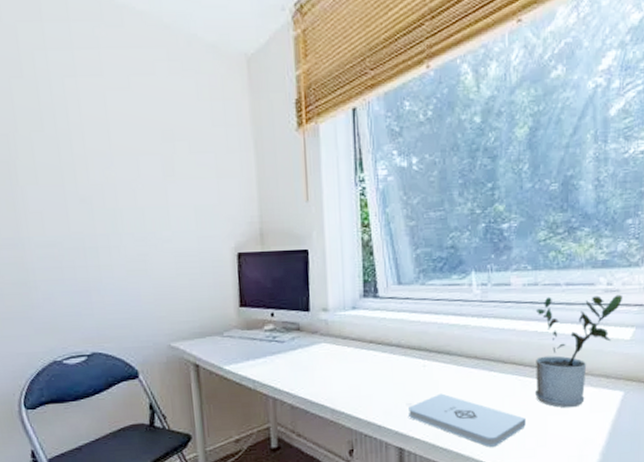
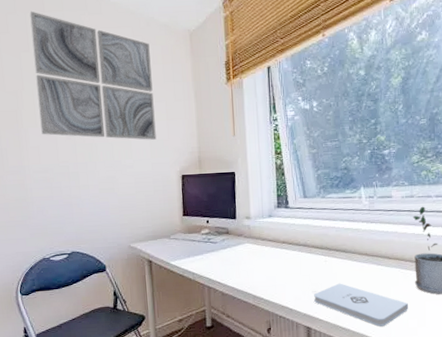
wall art: none [21,19,203,205] -> present [30,11,156,140]

